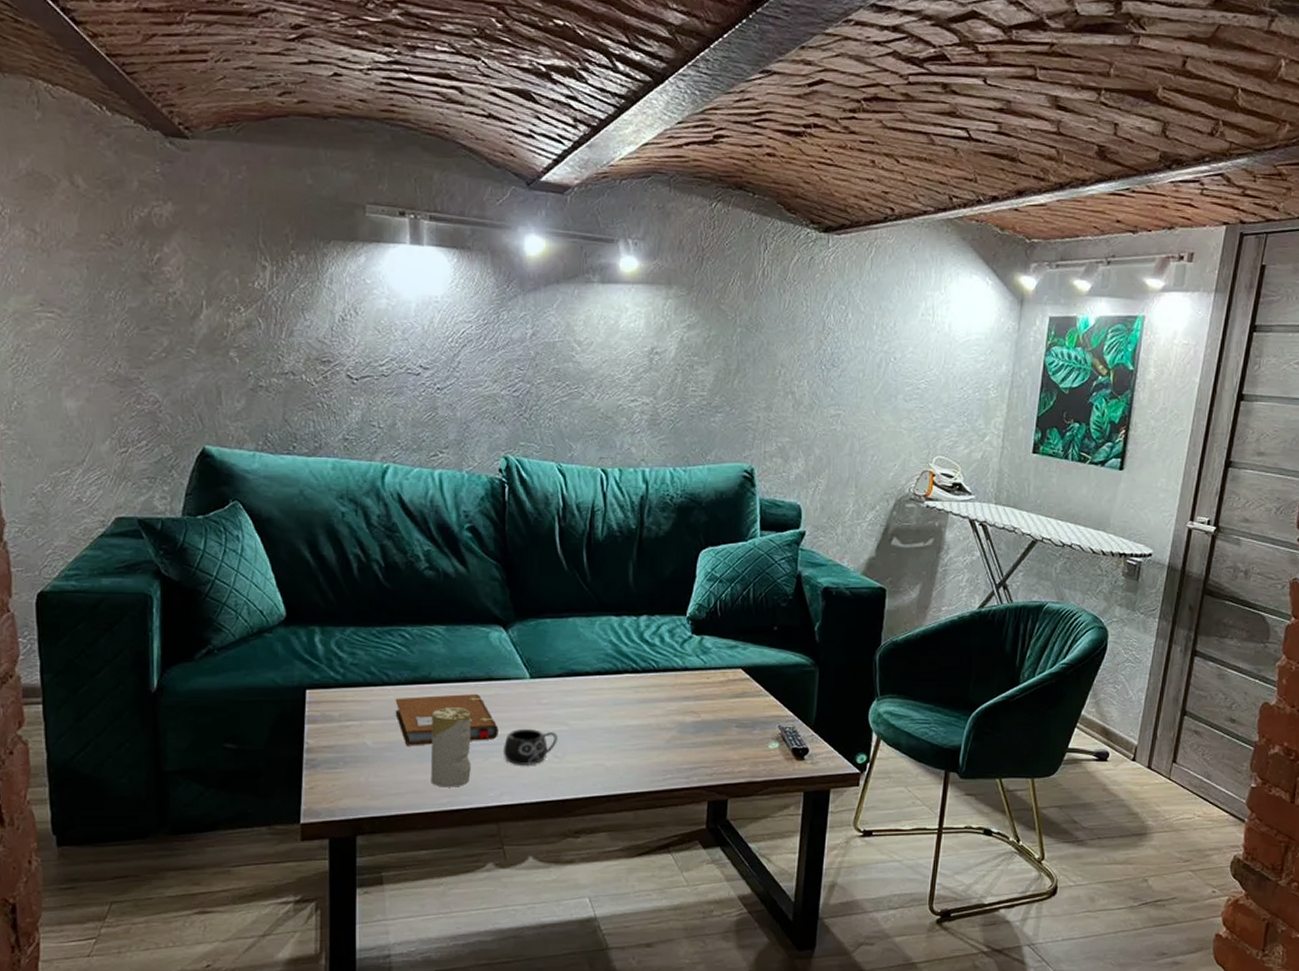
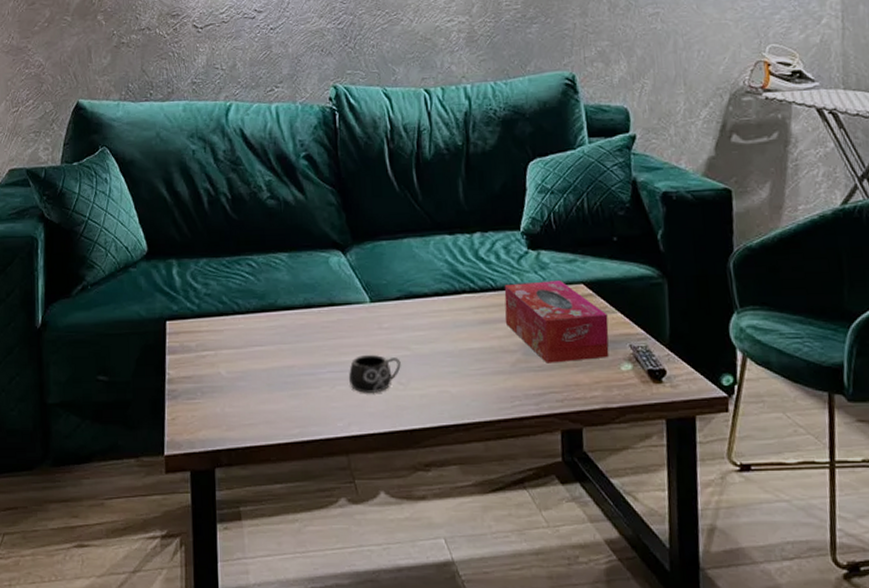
notebook: present [395,694,498,746] -> none [245,320,343,375]
candle: present [430,706,471,787] -> none [279,333,319,417]
tissue box: none [664,665,761,741] -> present [504,281,610,364]

